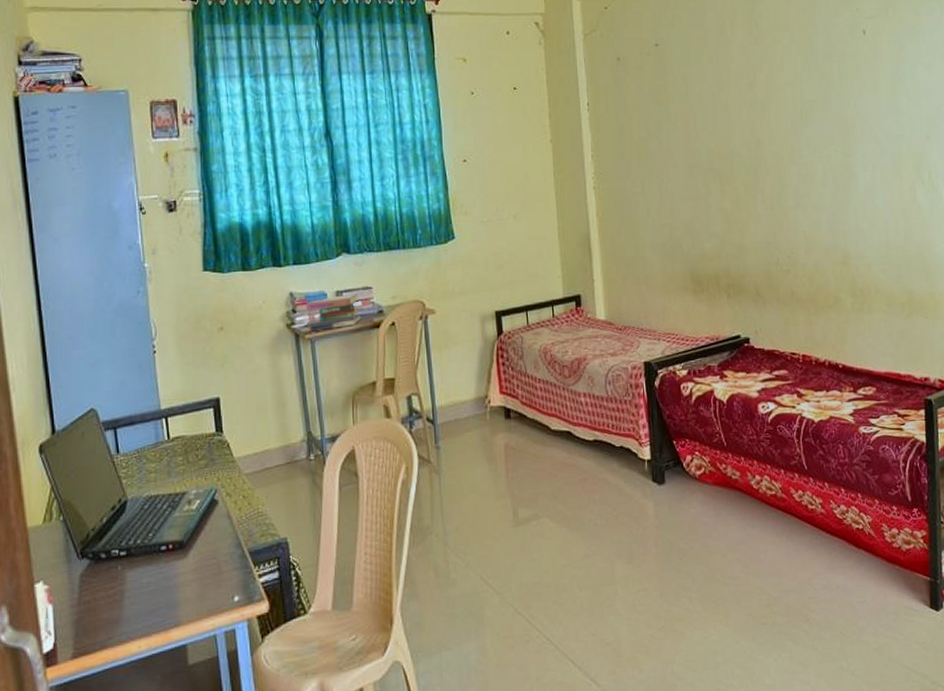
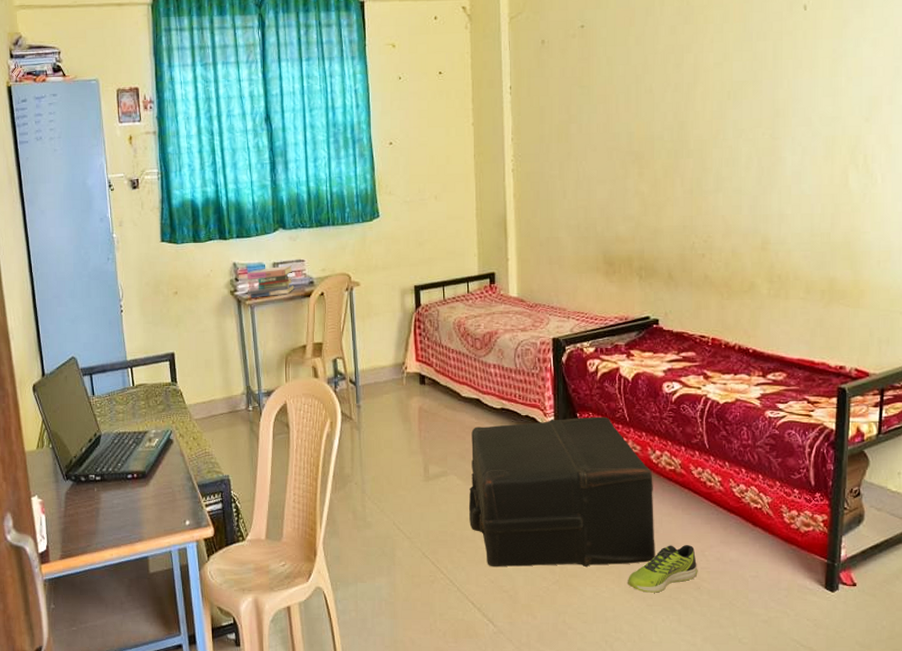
suitcase: none [563,442,762,618] -> present [469,416,655,567]
athletic shoe: none [735,574,806,631] -> present [627,545,698,593]

